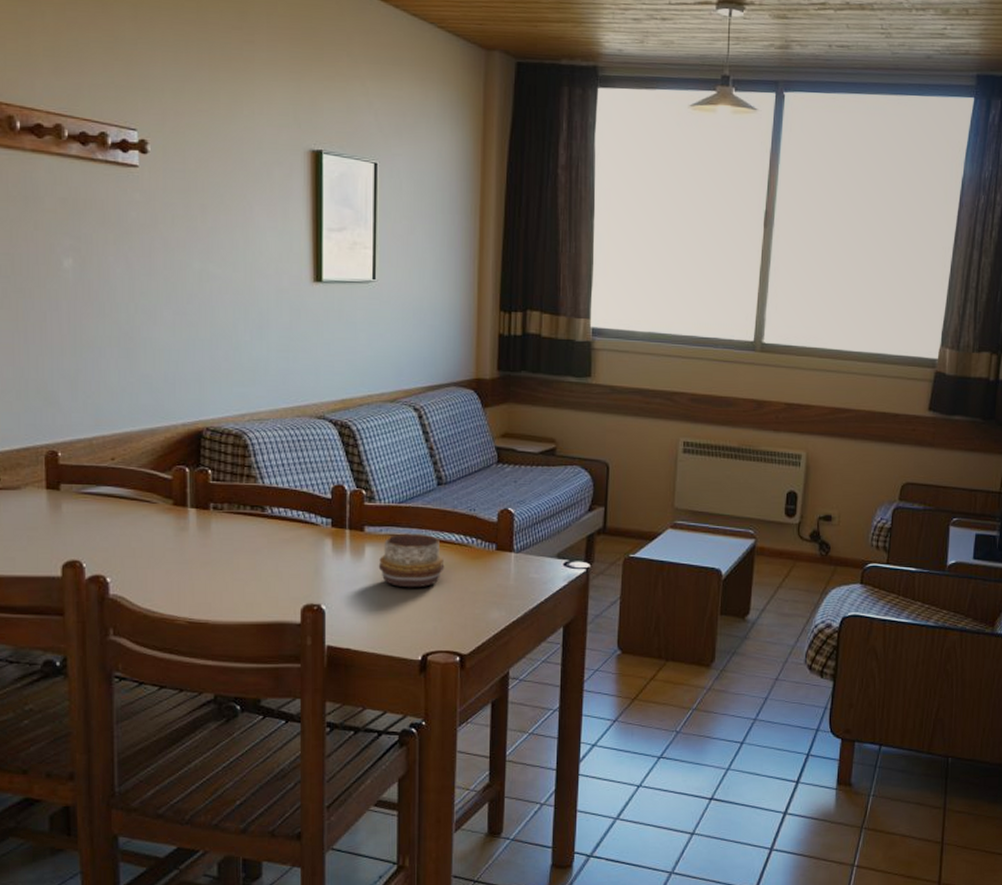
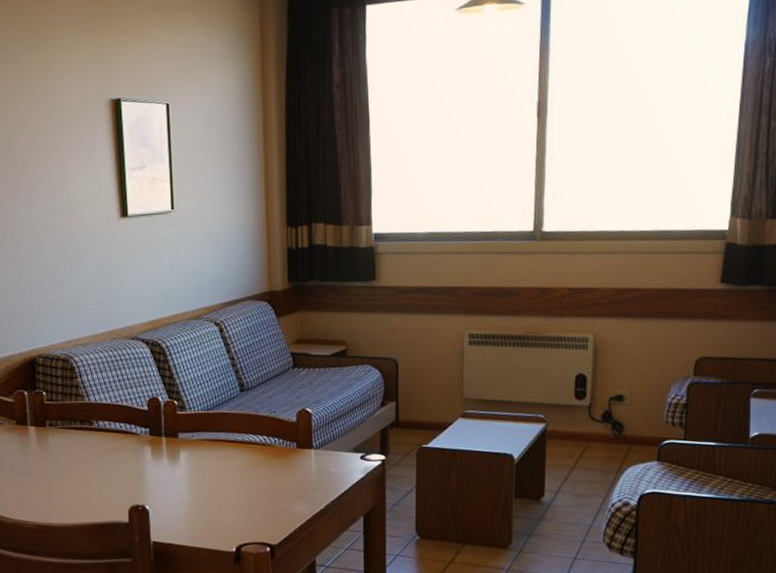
decorative bowl: present [378,533,445,588] -> none [192,437,251,487]

